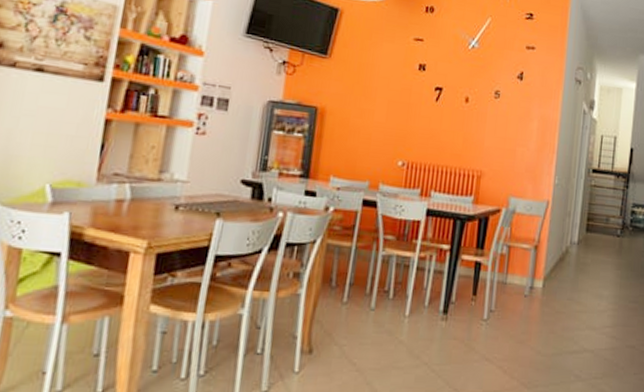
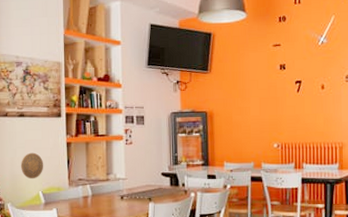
decorative plate: none [22,125,63,165] -> present [21,152,44,179]

